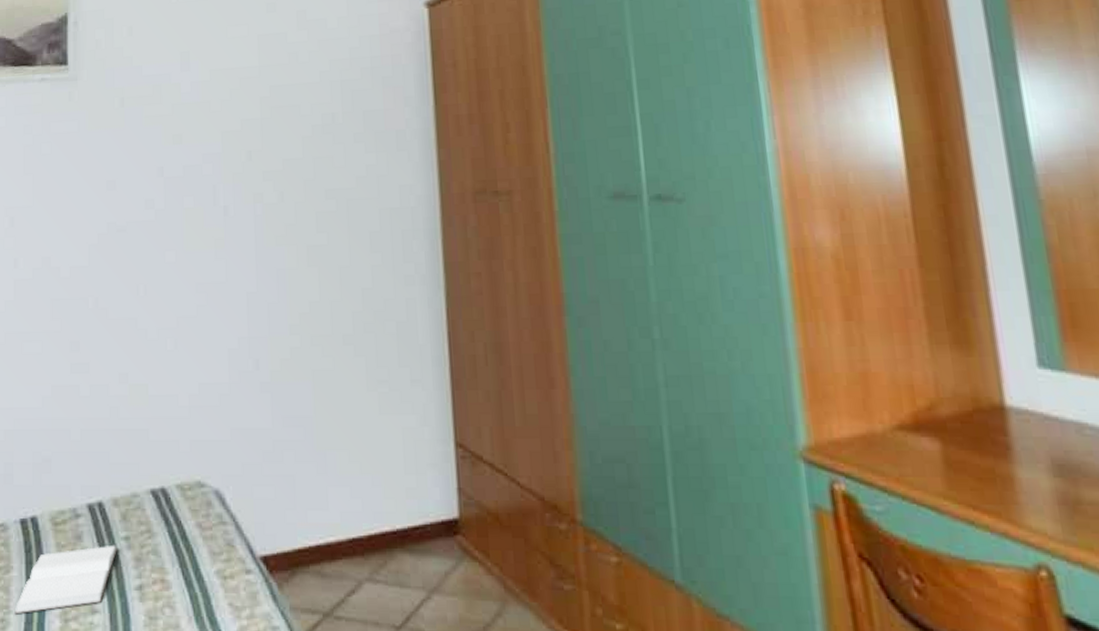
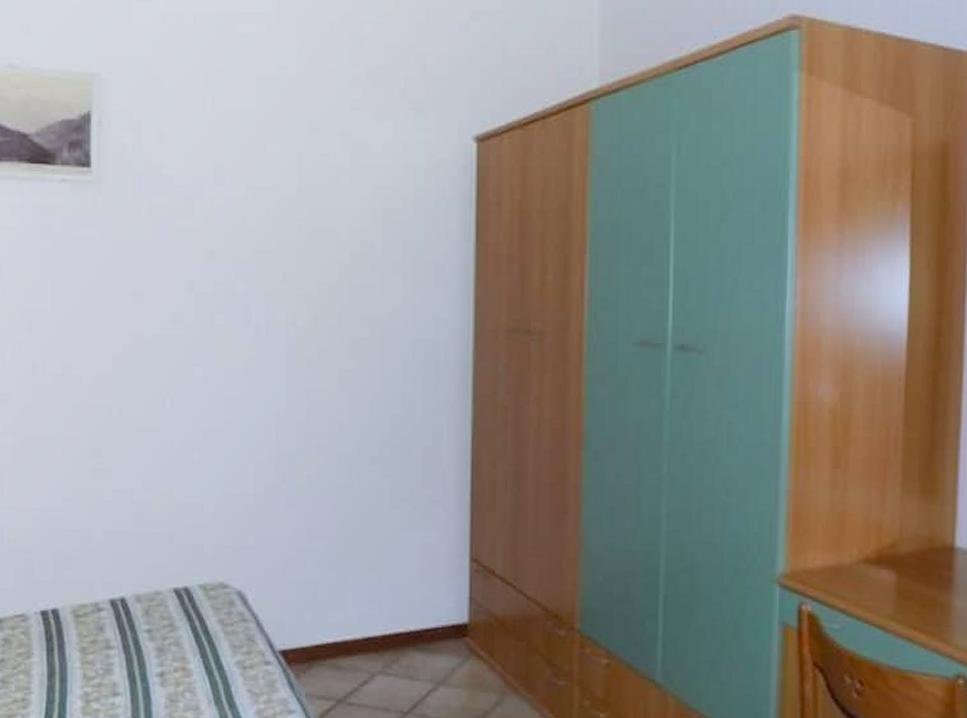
book: present [14,544,117,615] -> none [35,636,139,695]

